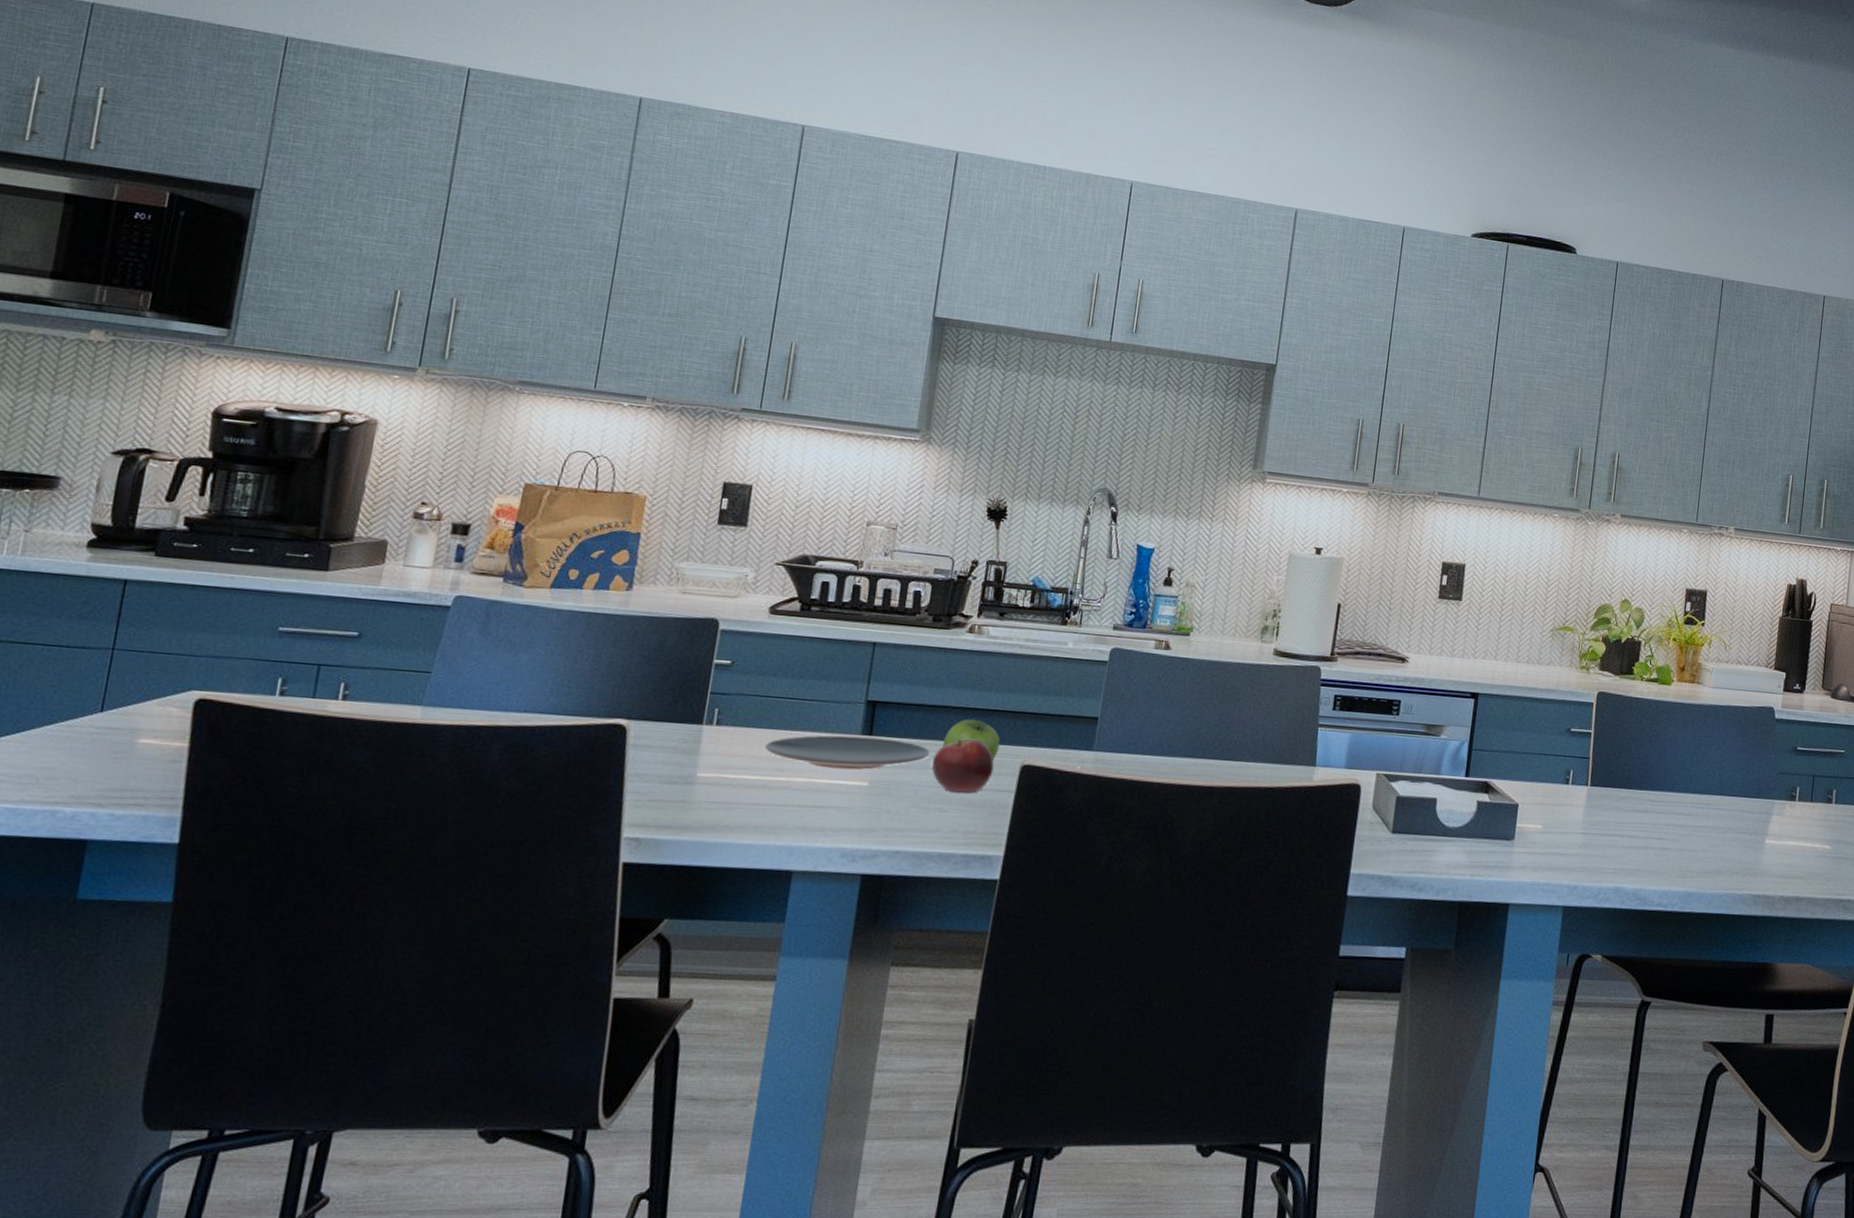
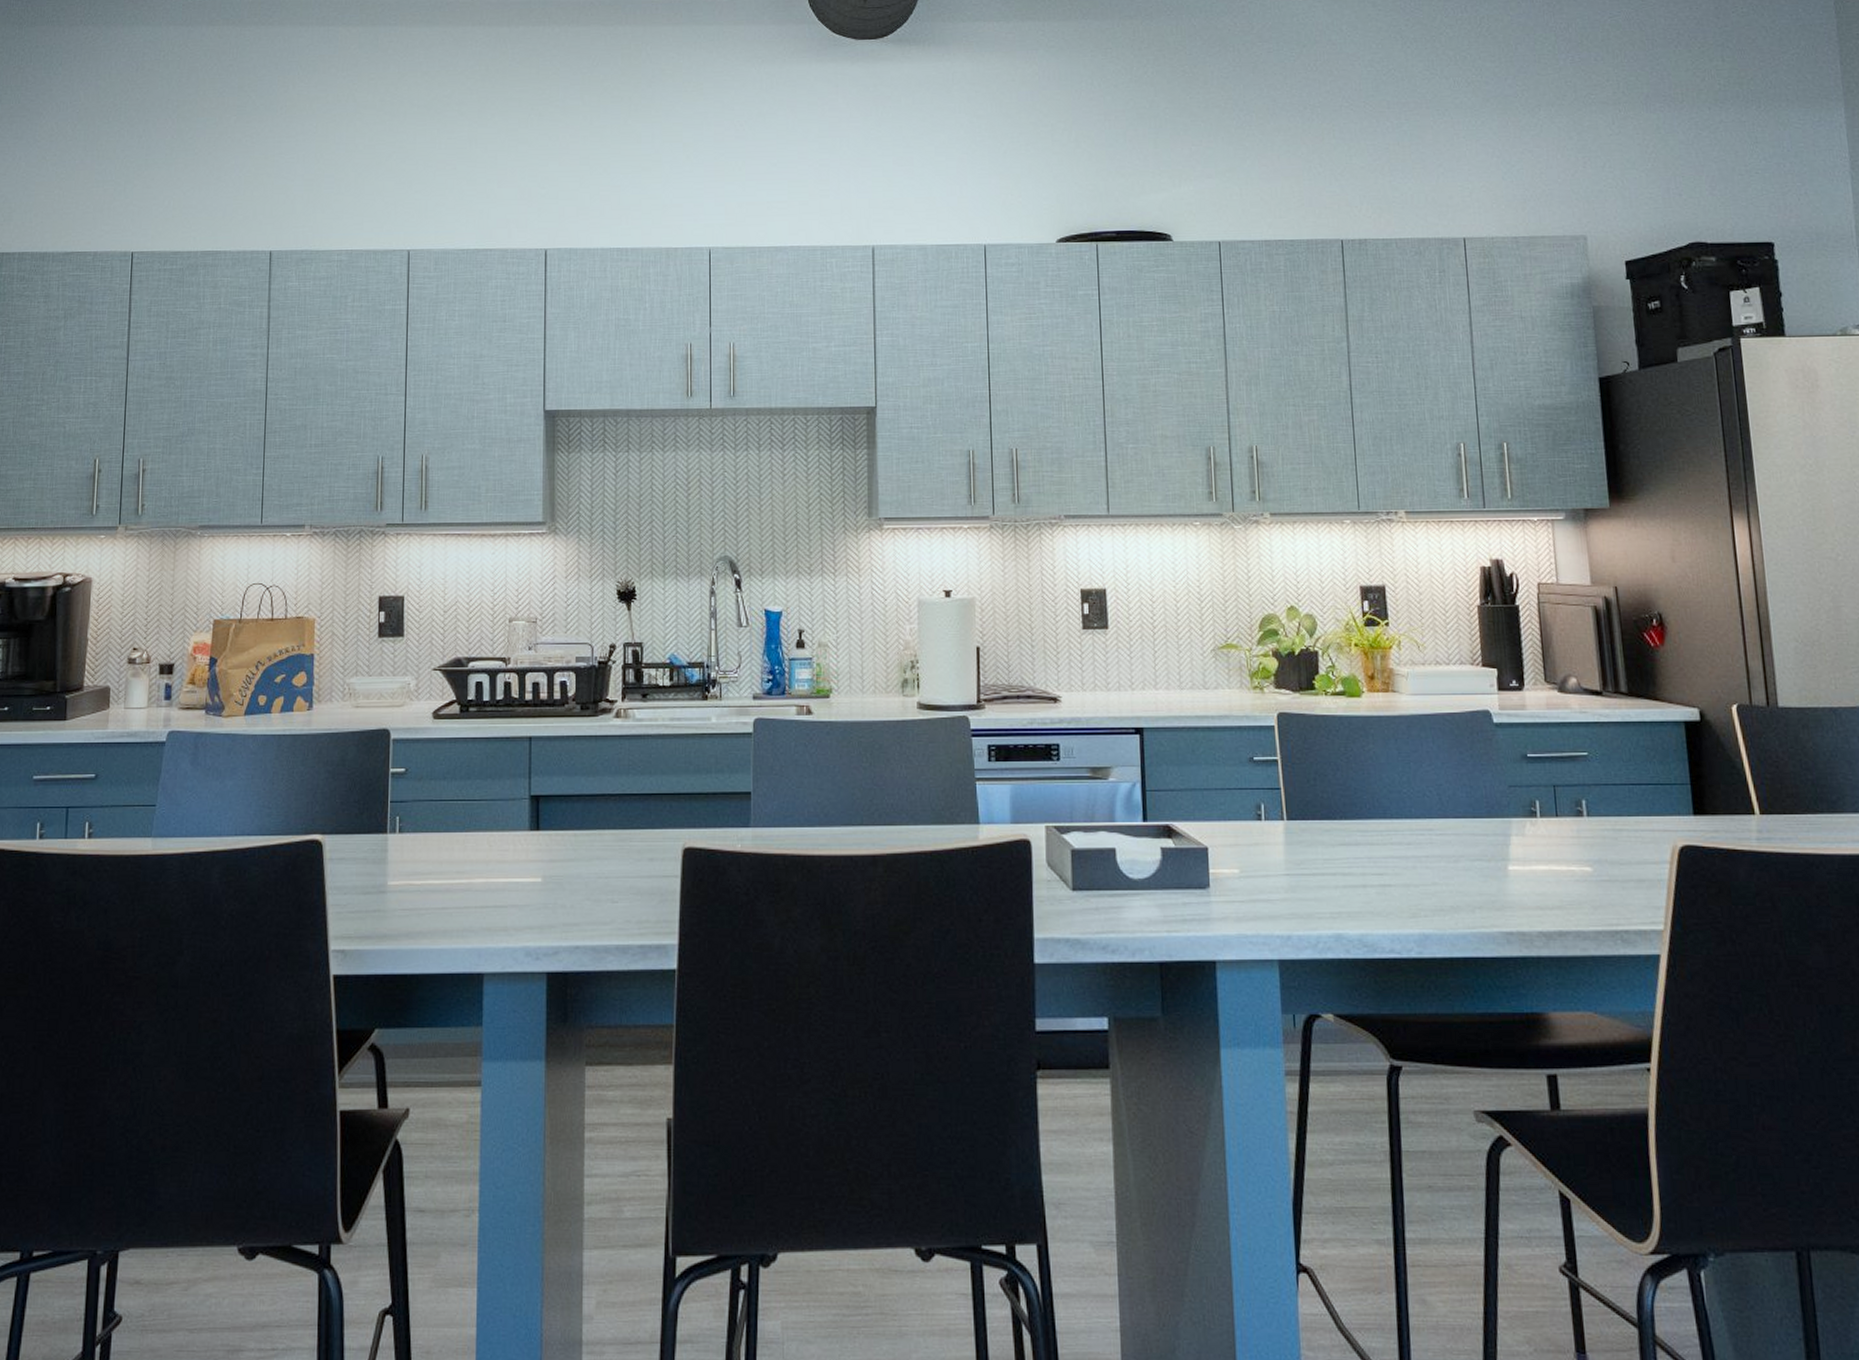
plate: present [765,735,930,770] -> none [444,832,595,867]
fruit: present [931,738,995,793] -> none [598,825,657,881]
fruit: present [943,719,1001,761] -> none [606,805,660,847]

